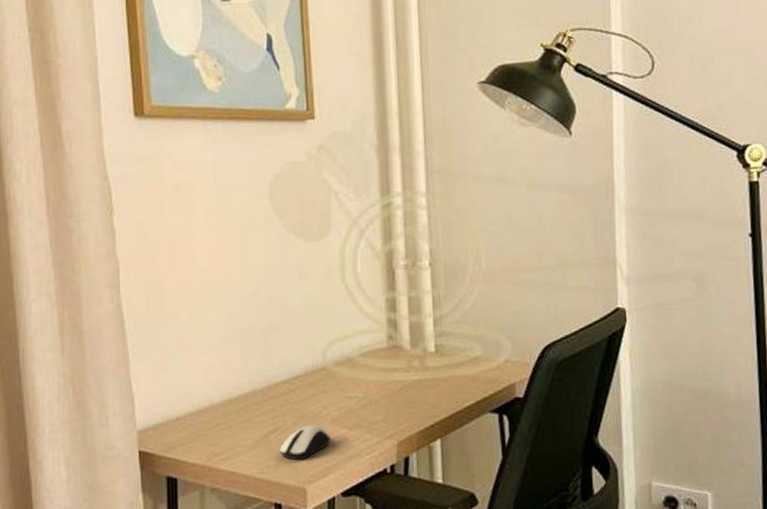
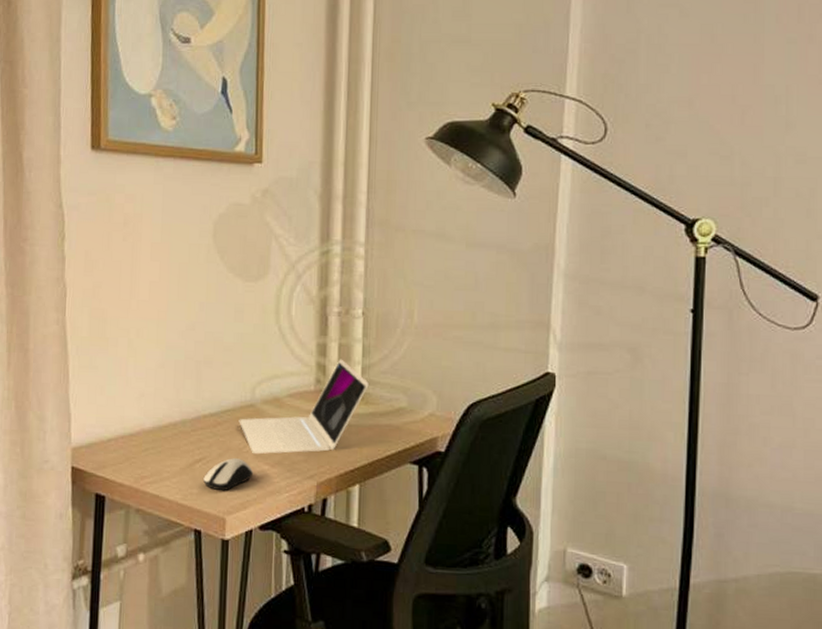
laptop: none [312,312,442,419] -> present [239,359,369,455]

